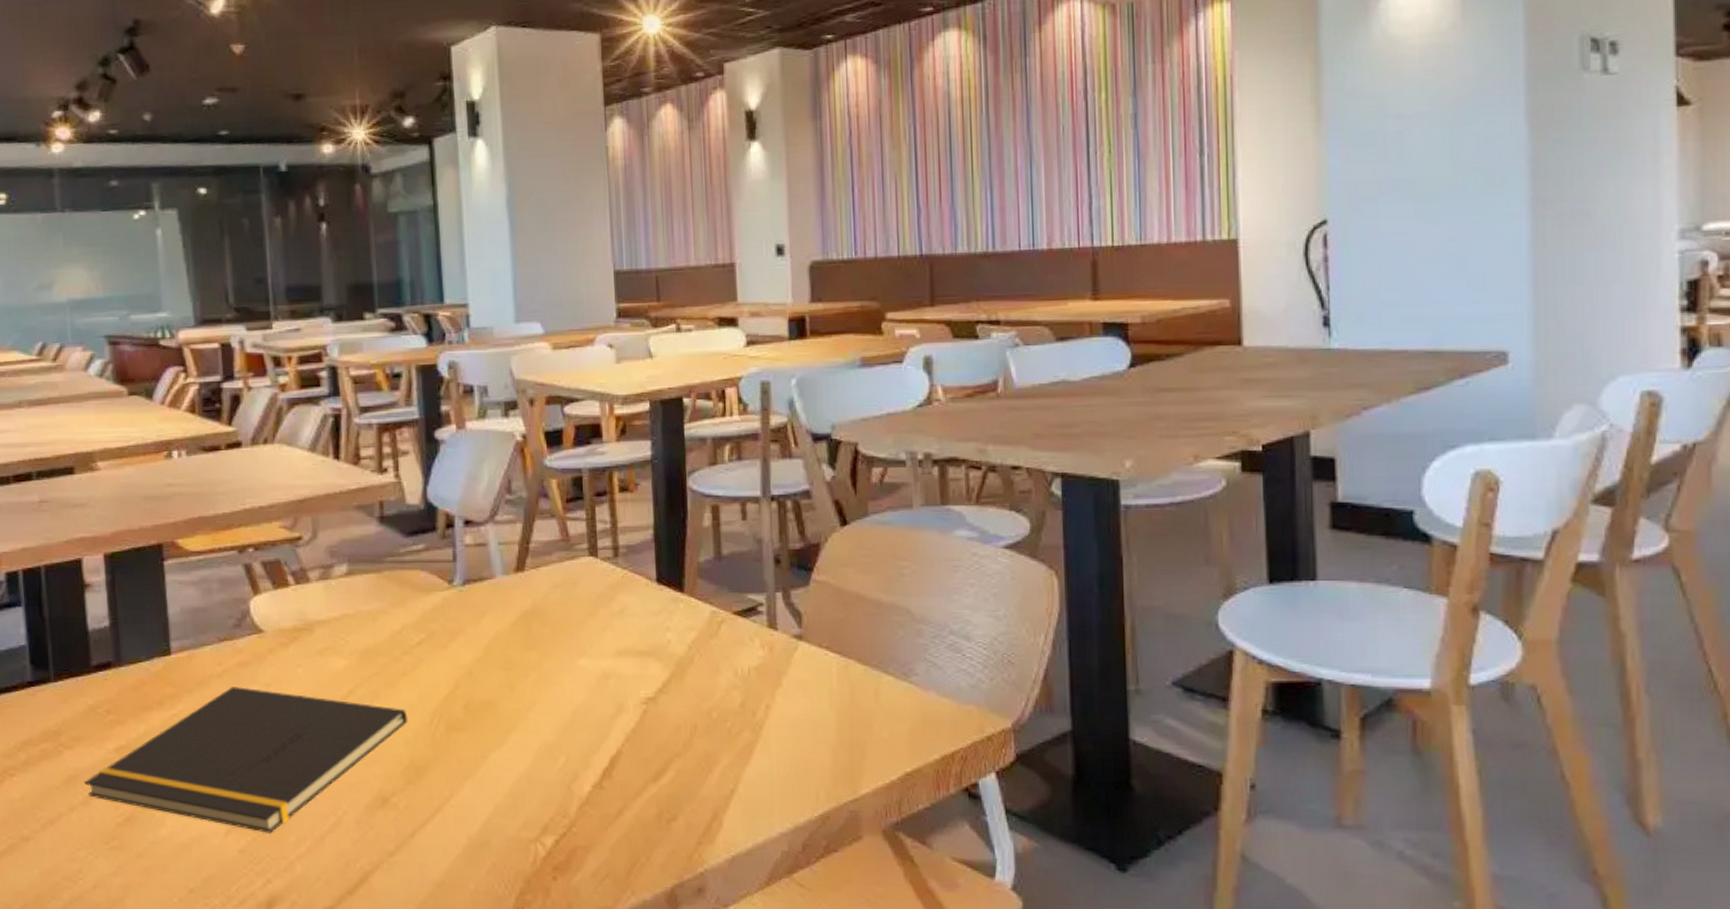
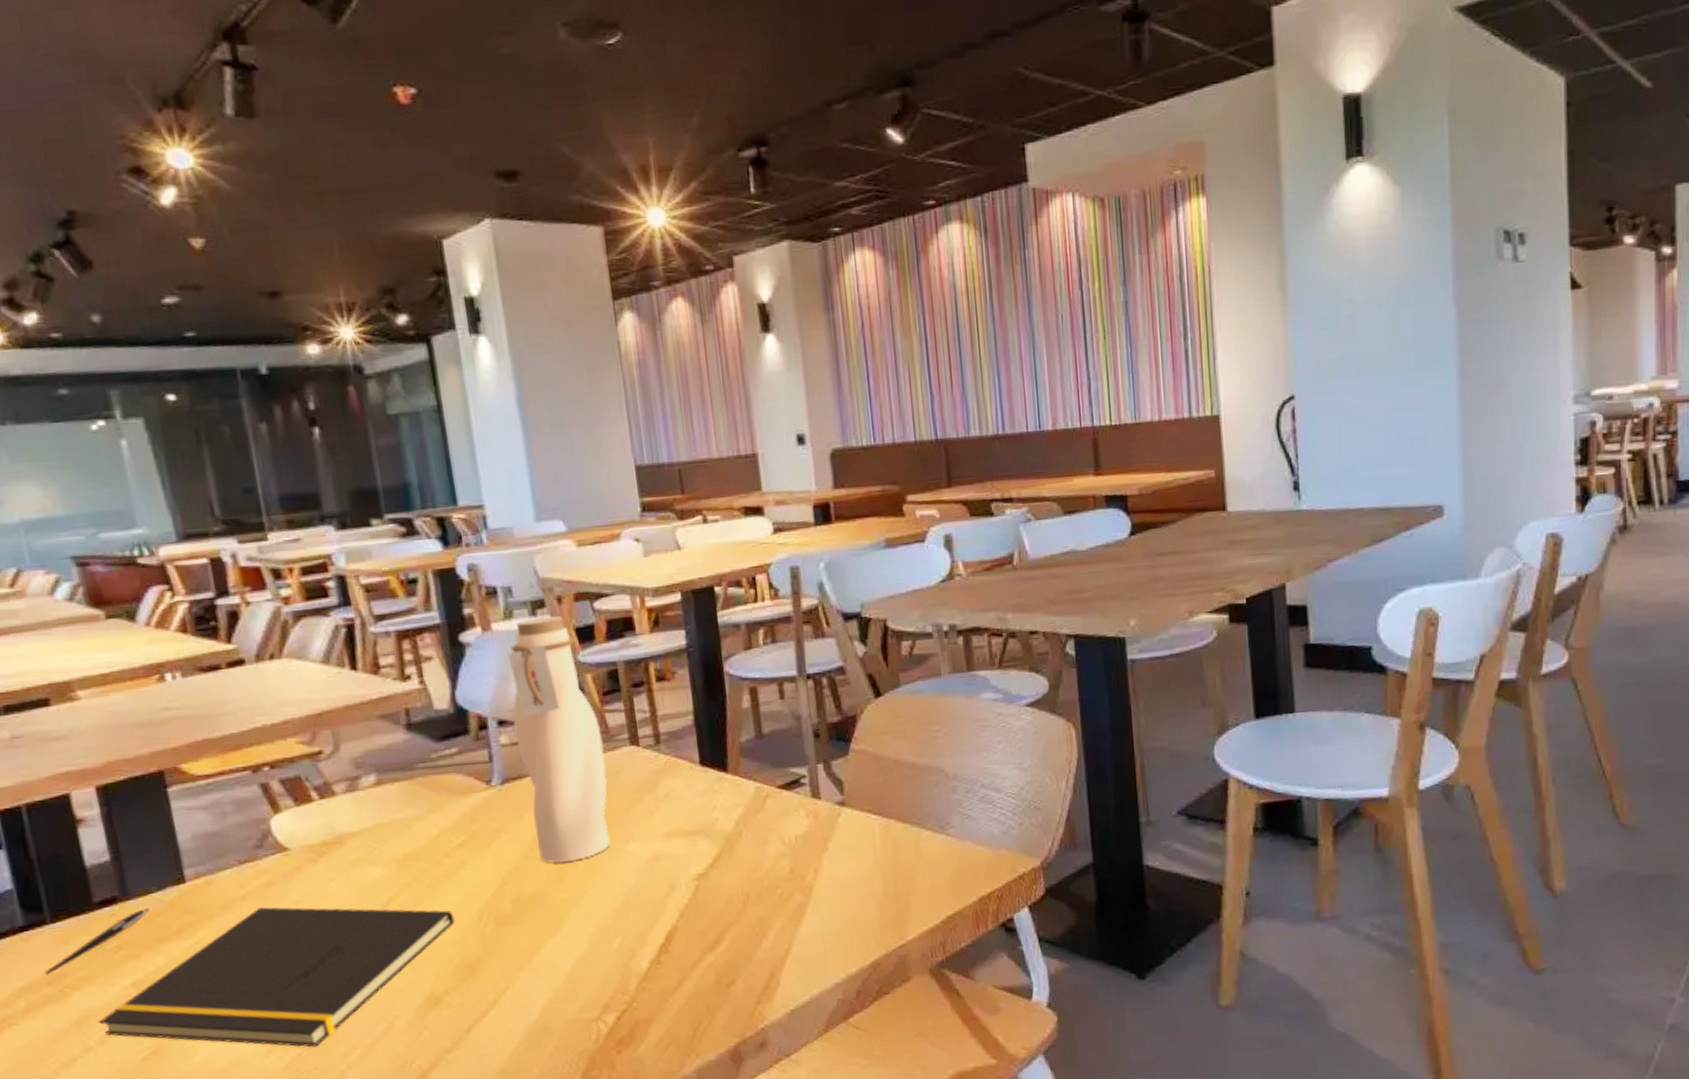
pen: none [44,676,138,731] -> present [45,908,150,975]
water bottle: none [478,419,564,671] -> present [507,616,611,863]

